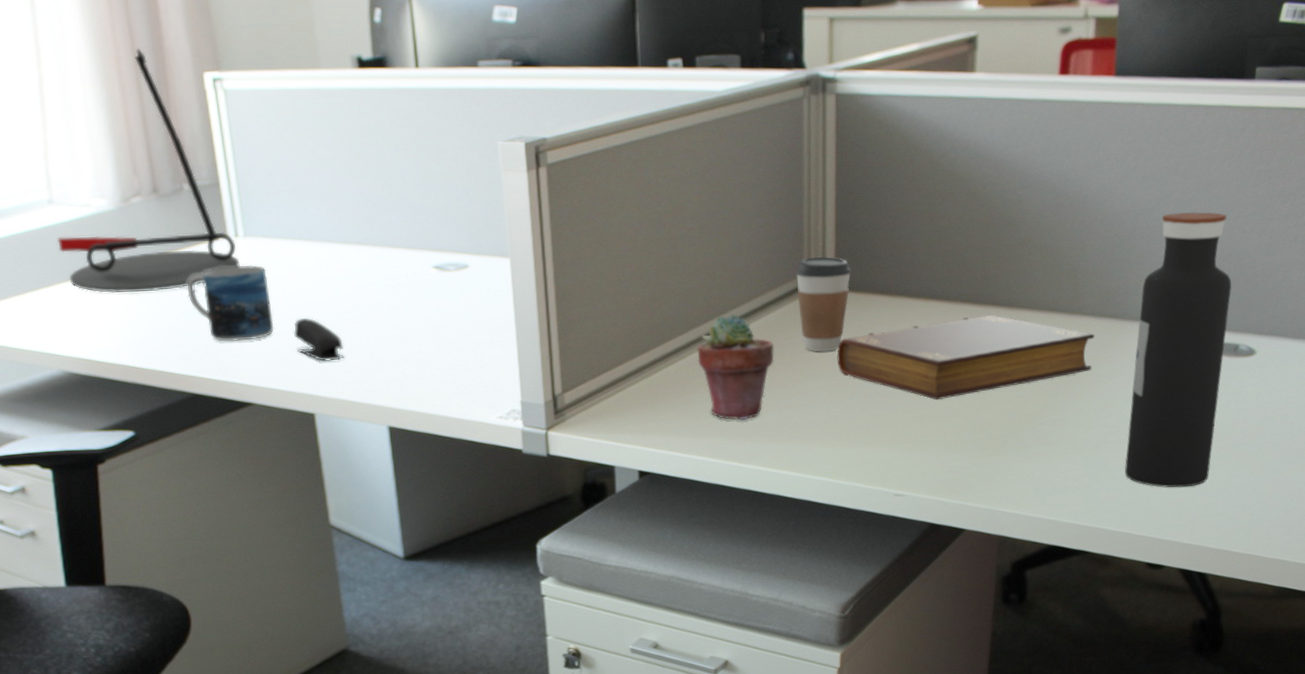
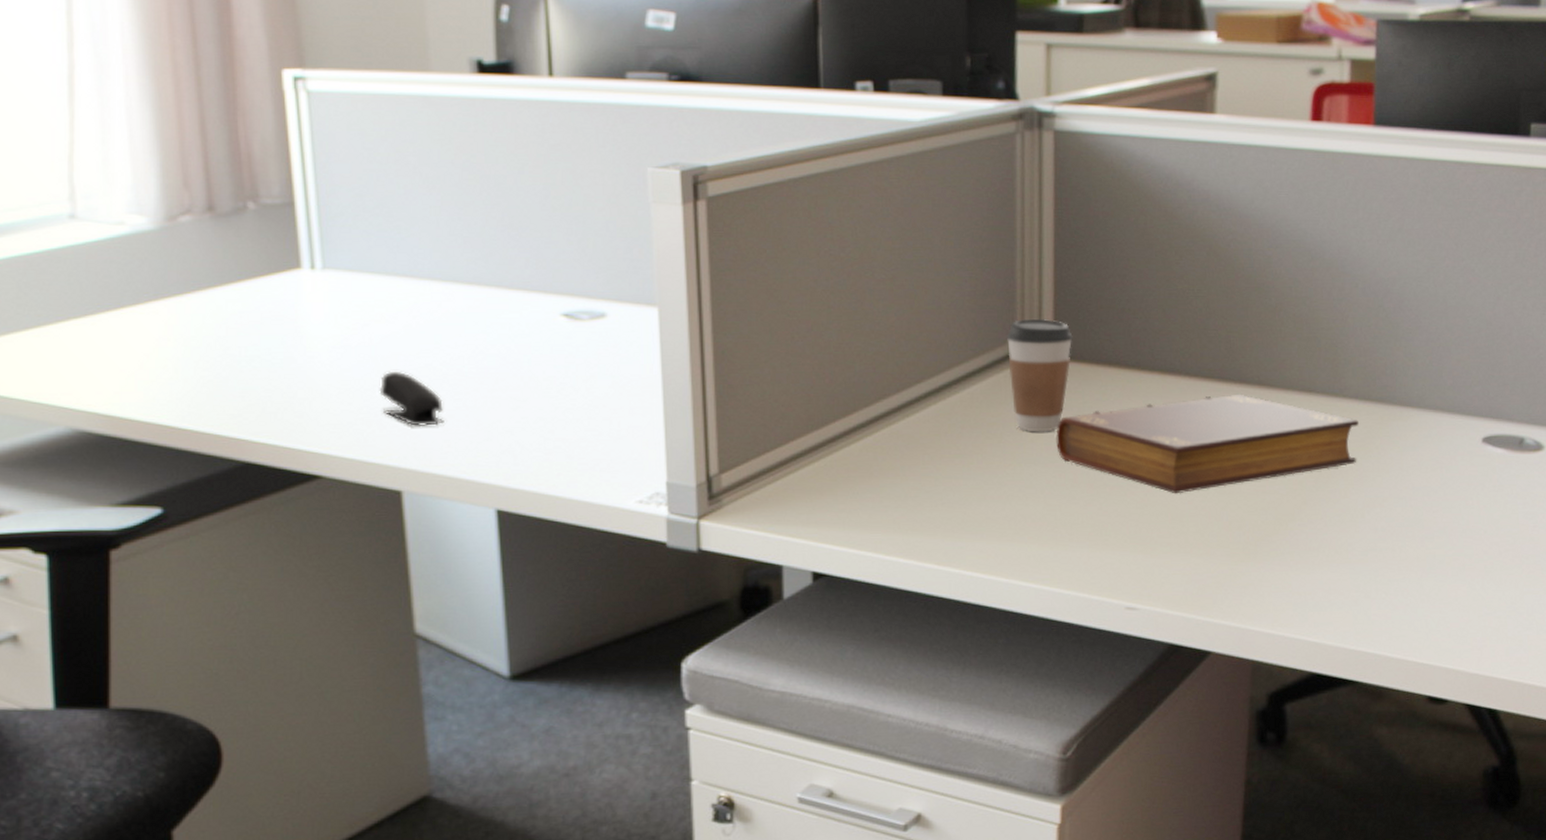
desk lamp: present [57,48,240,294] -> none [78,37,315,333]
mug: present [186,265,274,342] -> none [243,304,355,398]
potted succulent: present [697,314,775,421] -> none [886,383,981,514]
water bottle: present [1124,211,1231,488] -> none [1397,282,1513,606]

